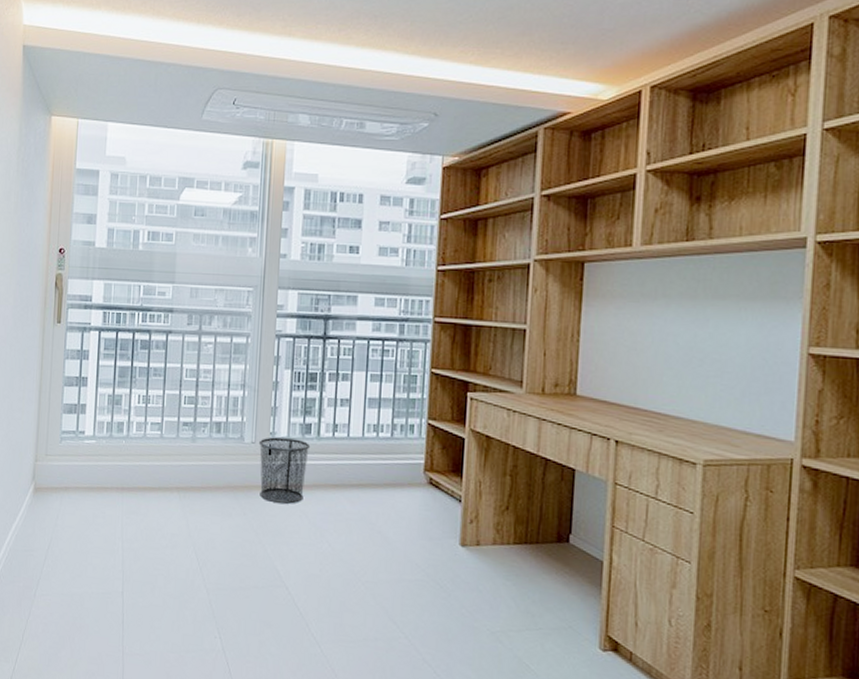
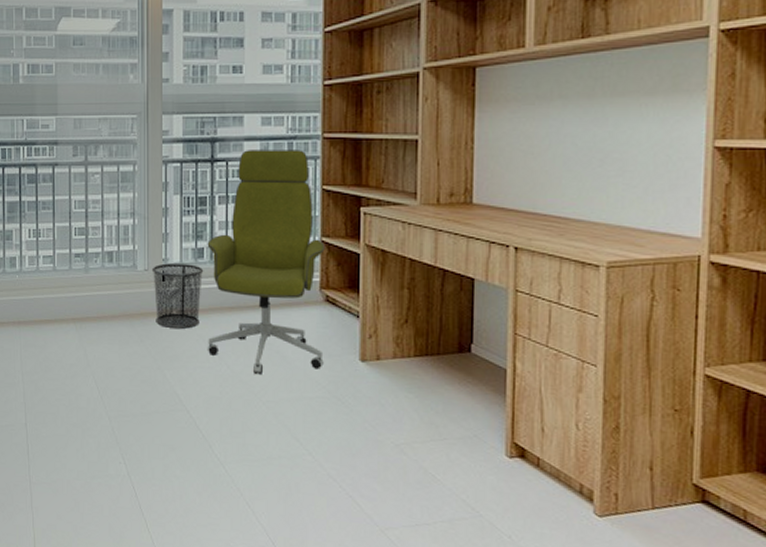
office chair: none [309,329,431,554] -> present [207,150,325,374]

